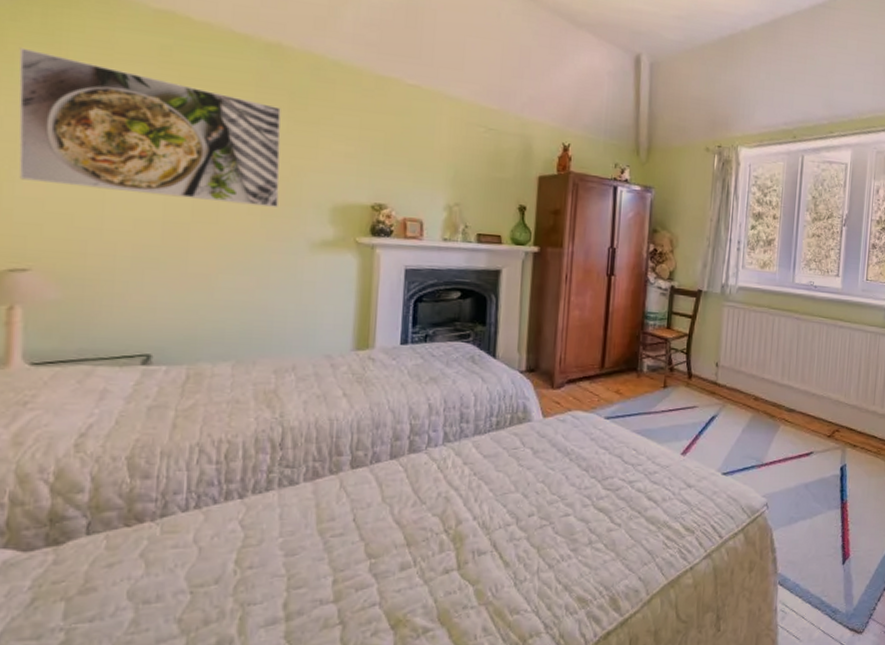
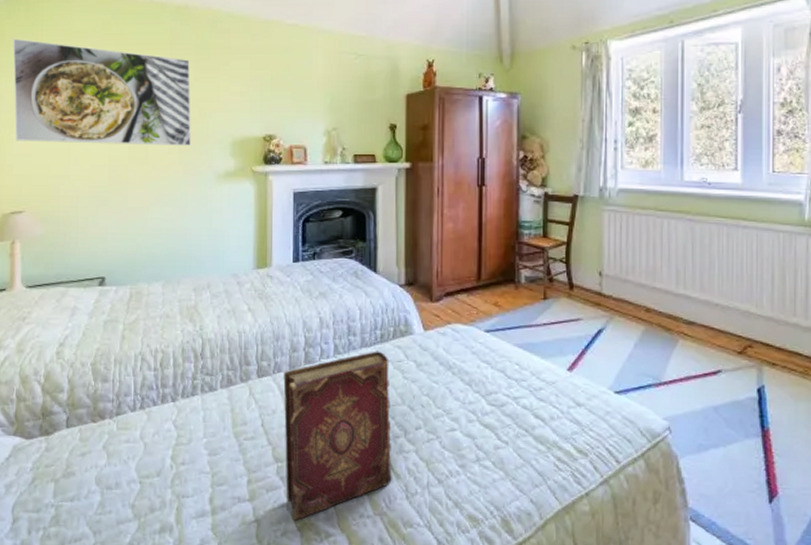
hardback book: none [379,438,504,619] -> present [283,351,392,521]

